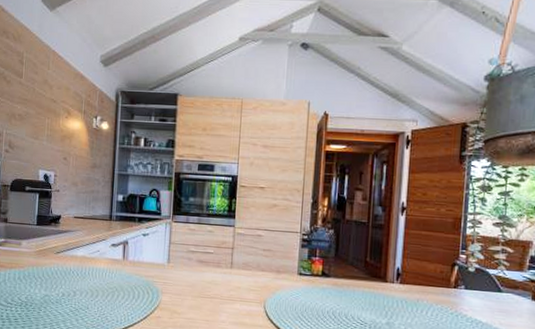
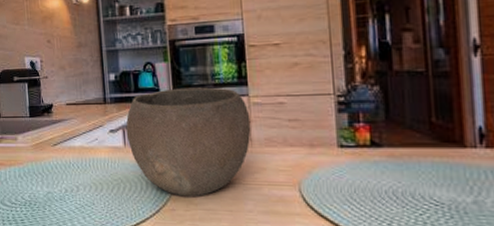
bowl: none [126,214,234,308] -> present [126,87,251,198]

